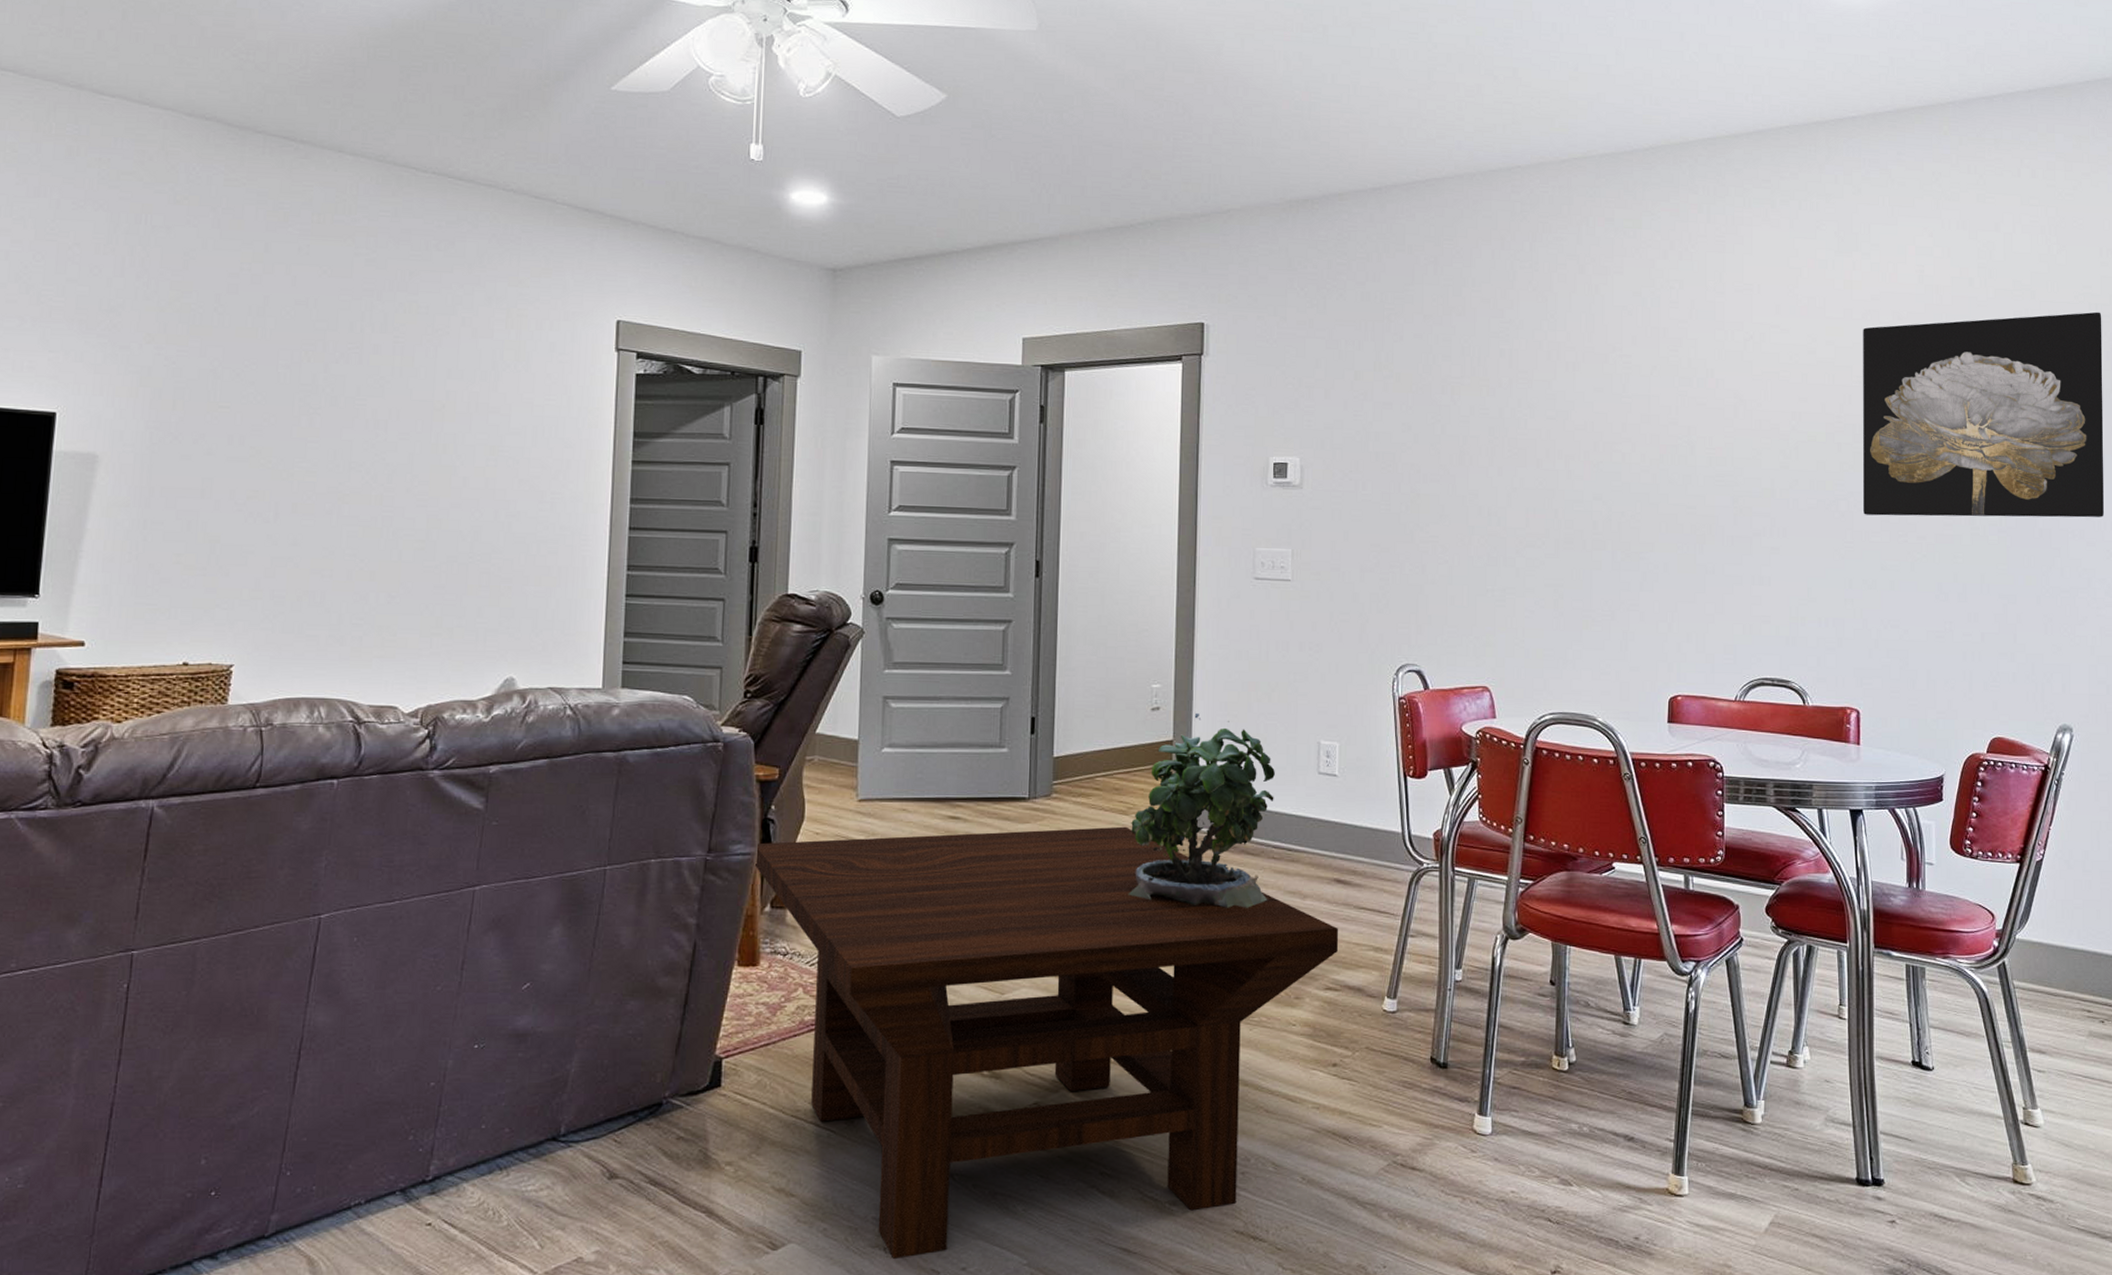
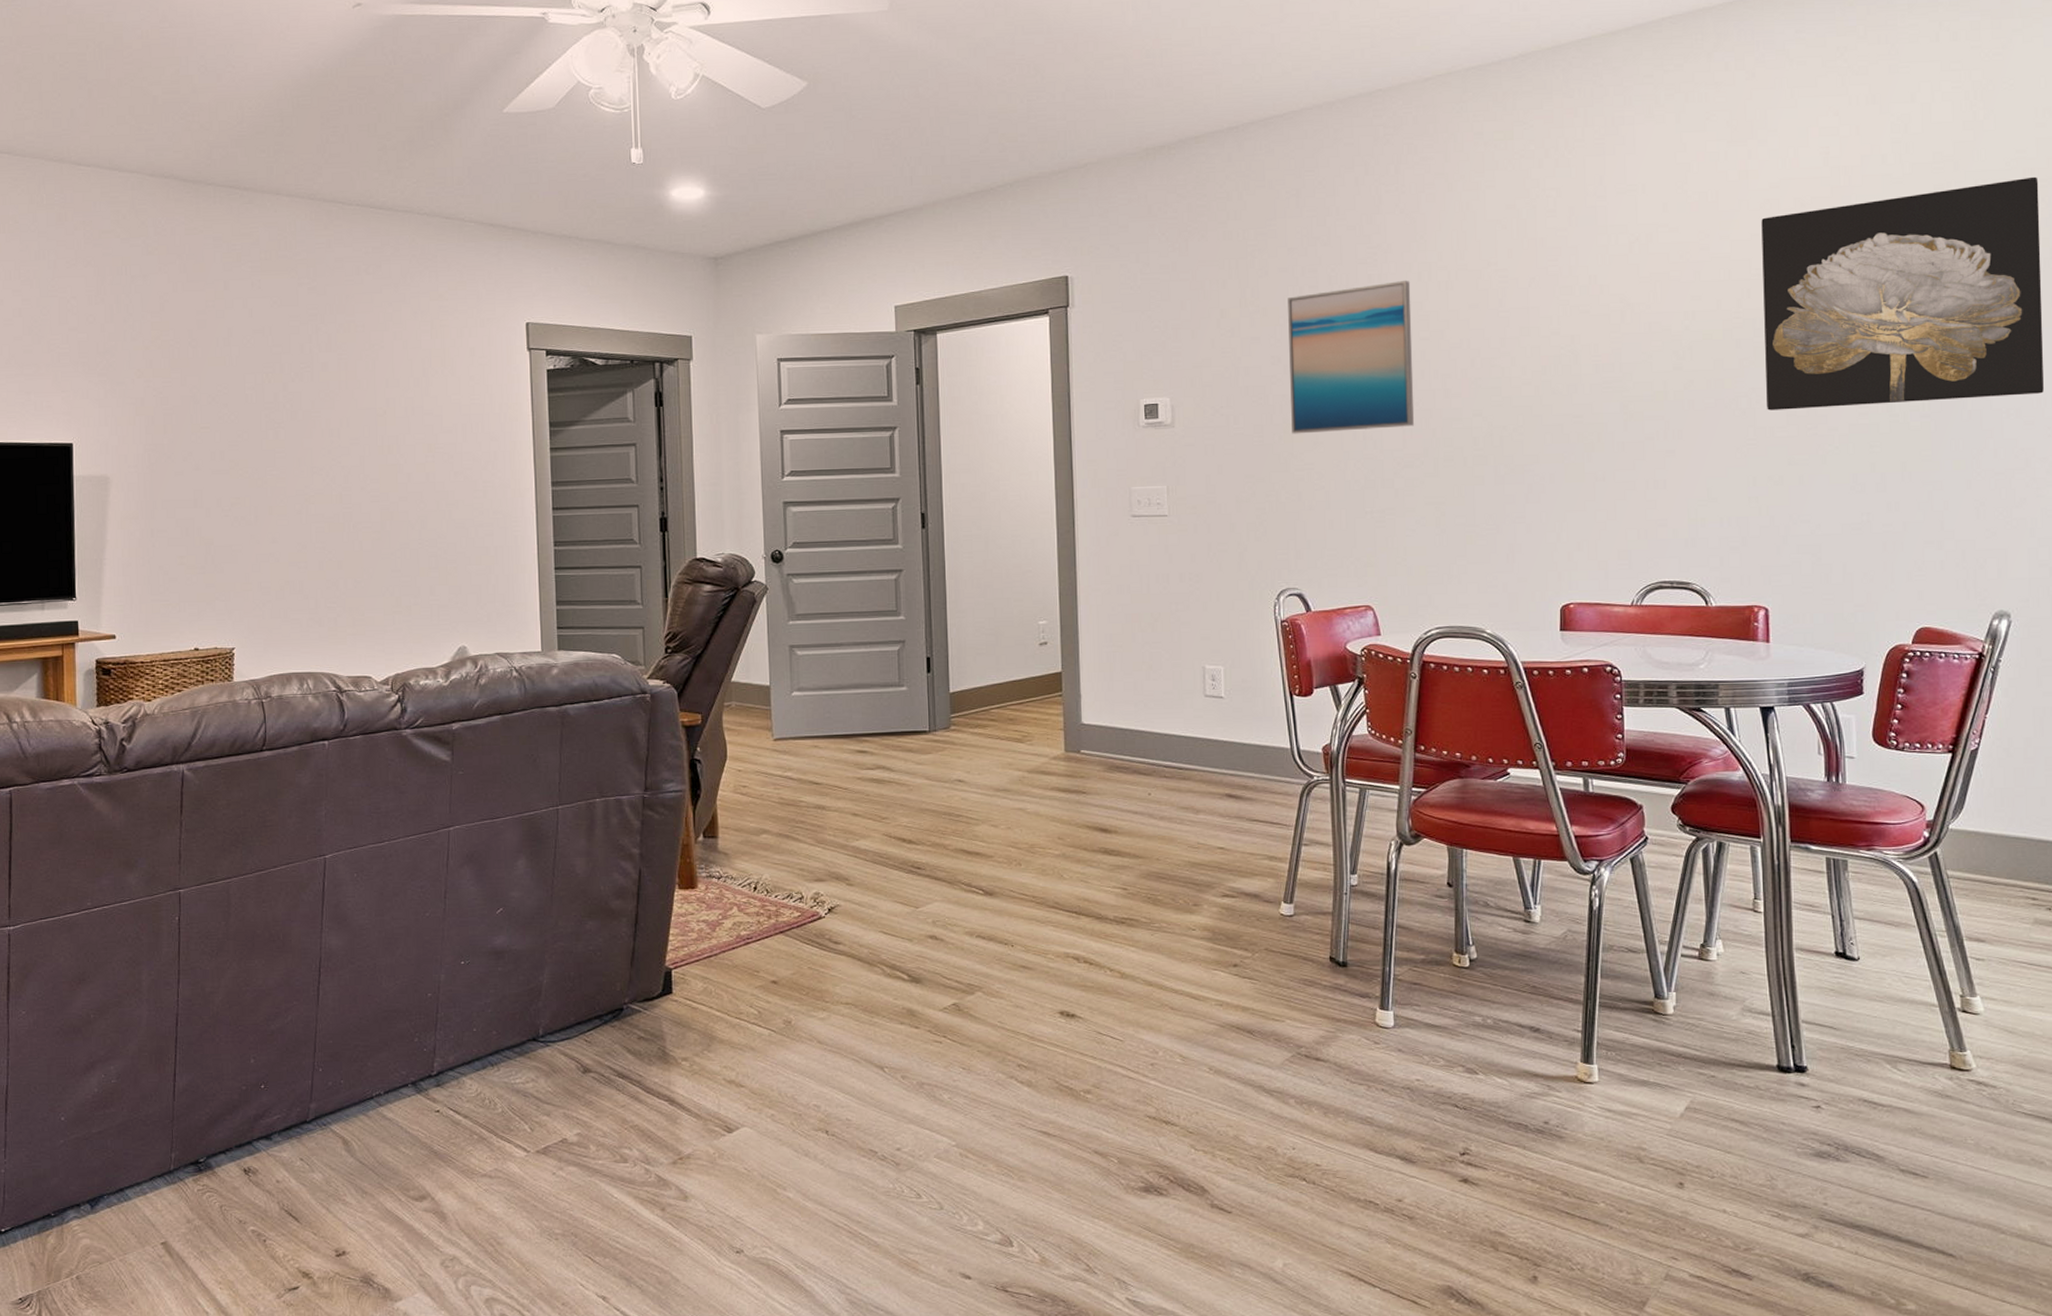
coffee table: present [754,826,1339,1259] -> none [686,753,1234,1140]
potted plant: present [1128,712,1275,908] -> none [1027,645,1163,825]
wall art: none [1419,357,1540,506] -> present [1288,280,1414,434]

